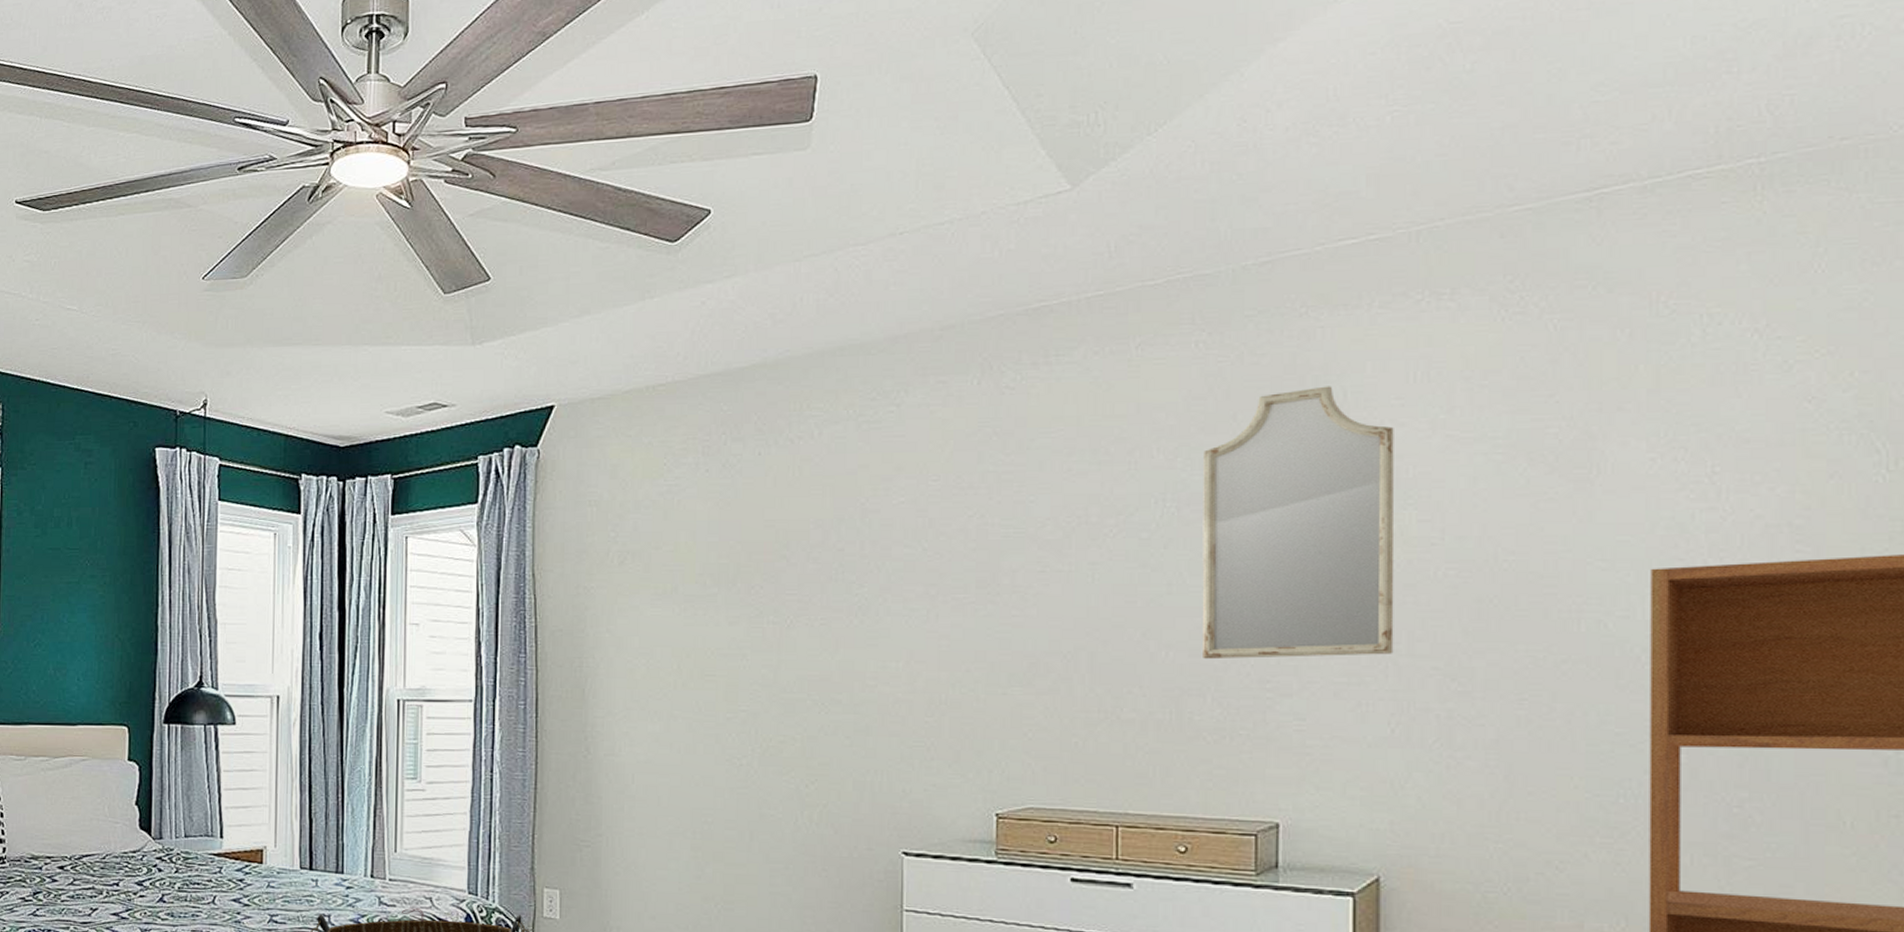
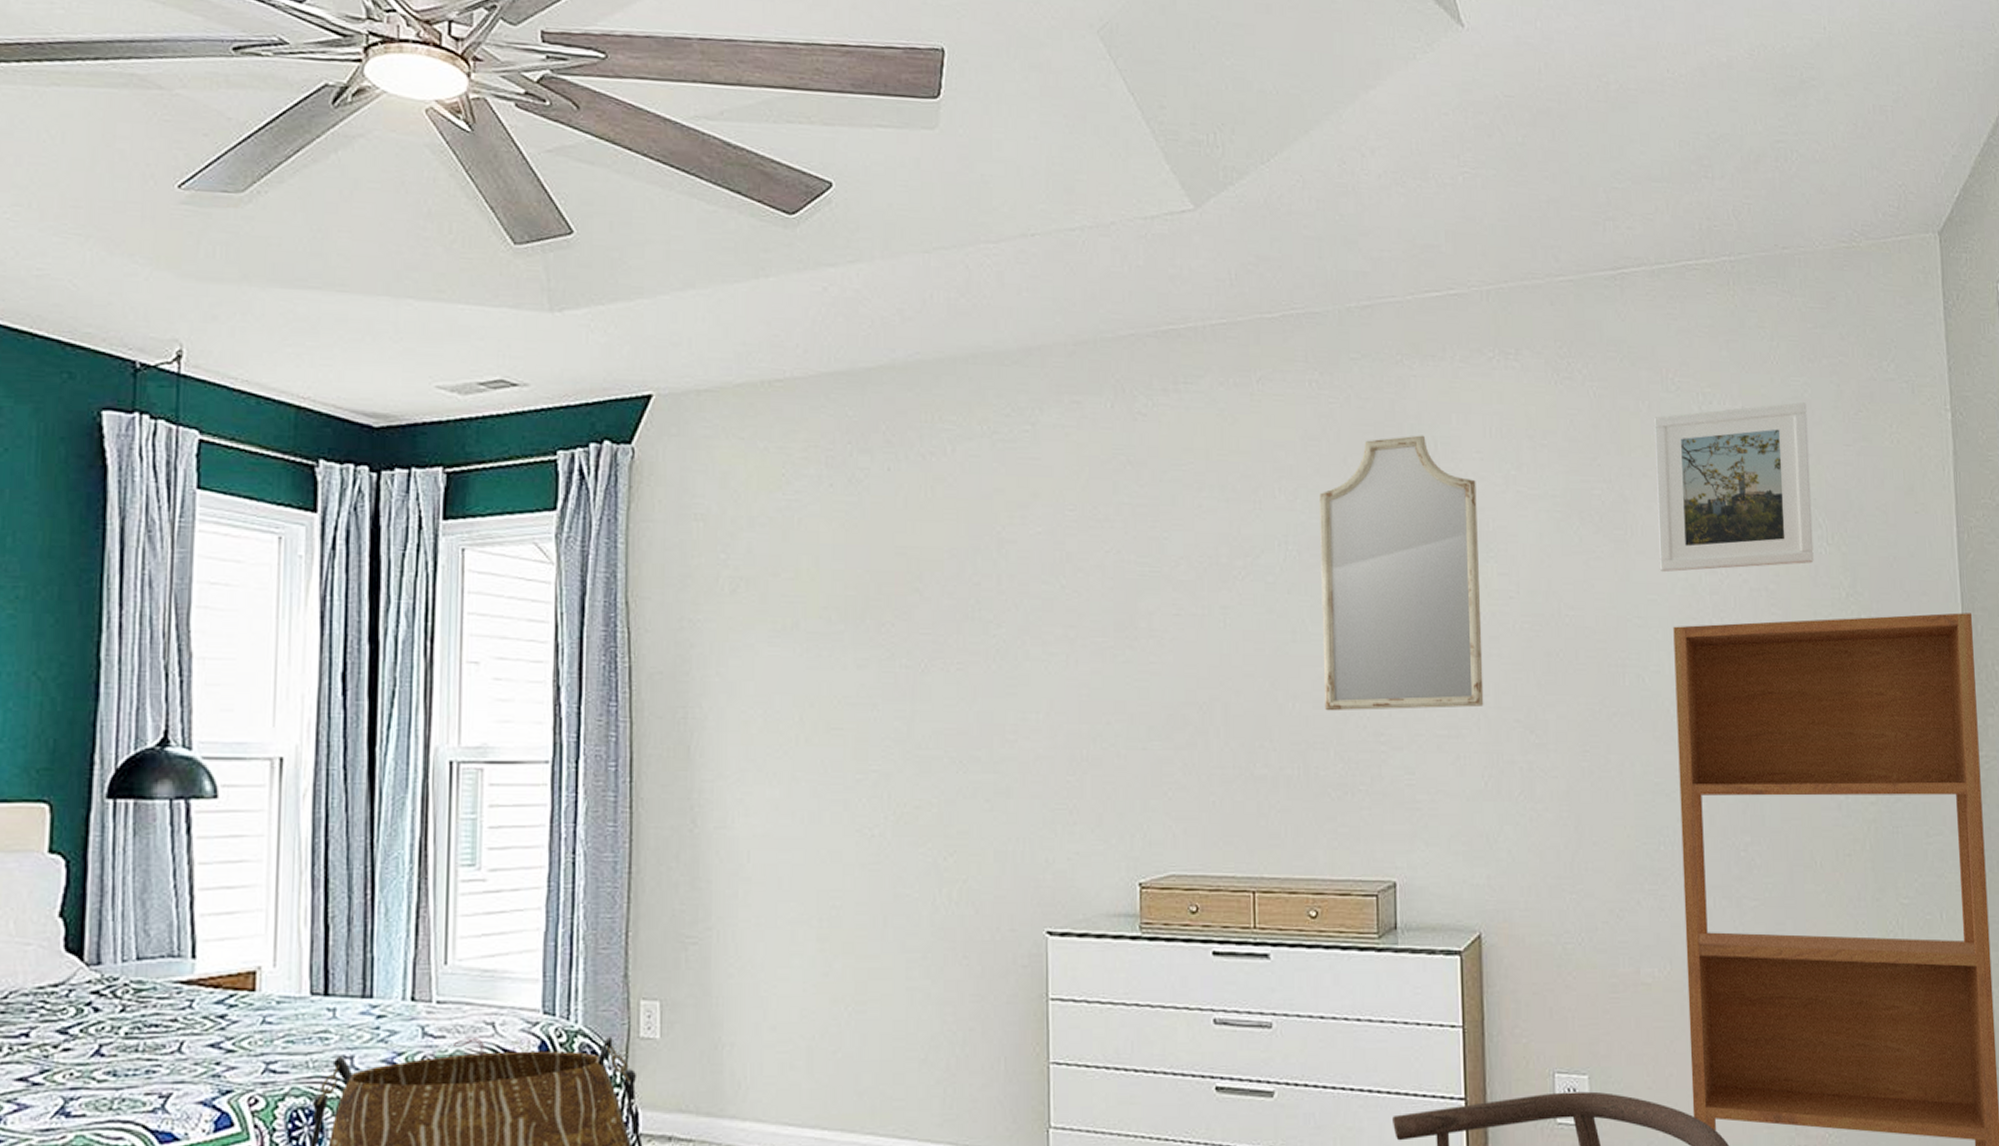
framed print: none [1634,313,1866,512] -> present [1653,402,1814,573]

